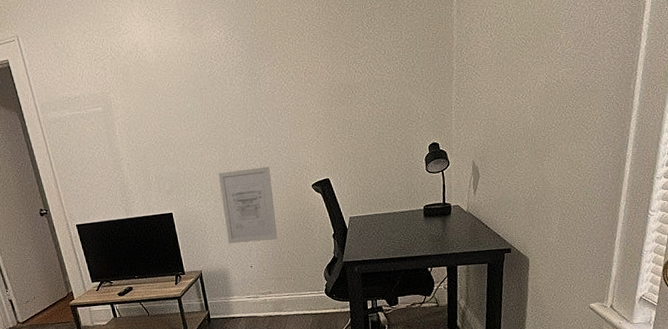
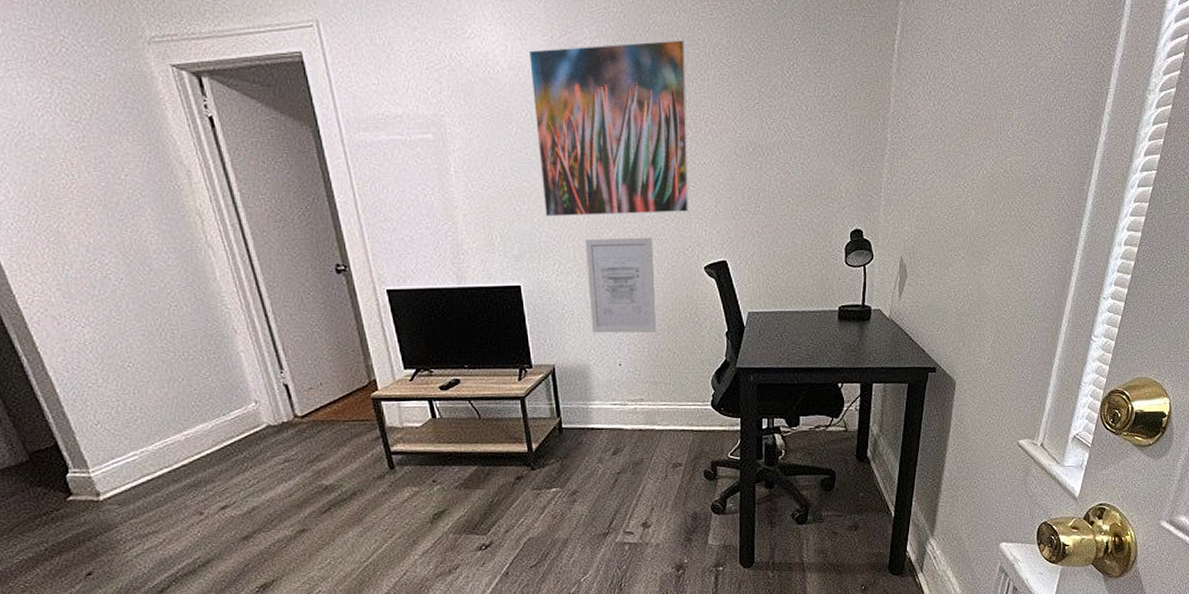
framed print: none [167,13,296,159] -> present [528,40,689,217]

